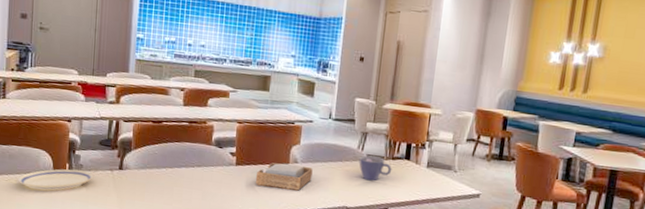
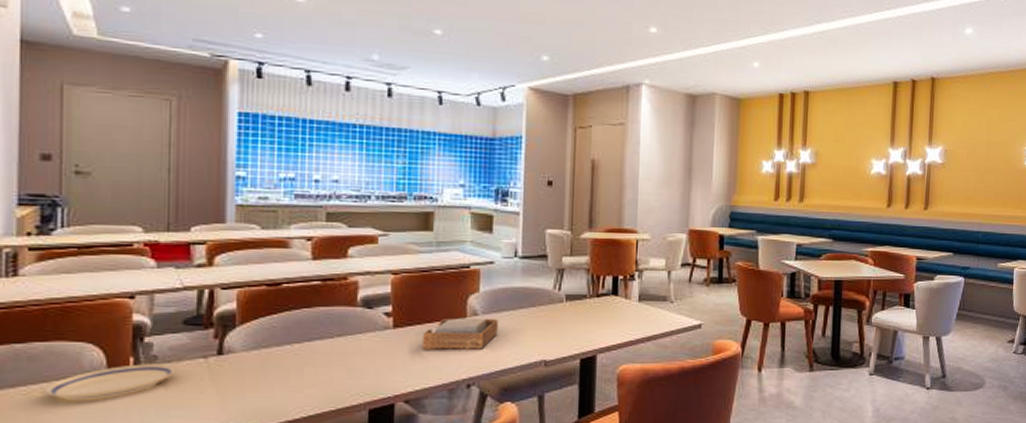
cup: present [358,155,392,181] -> none [556,296,598,326]

